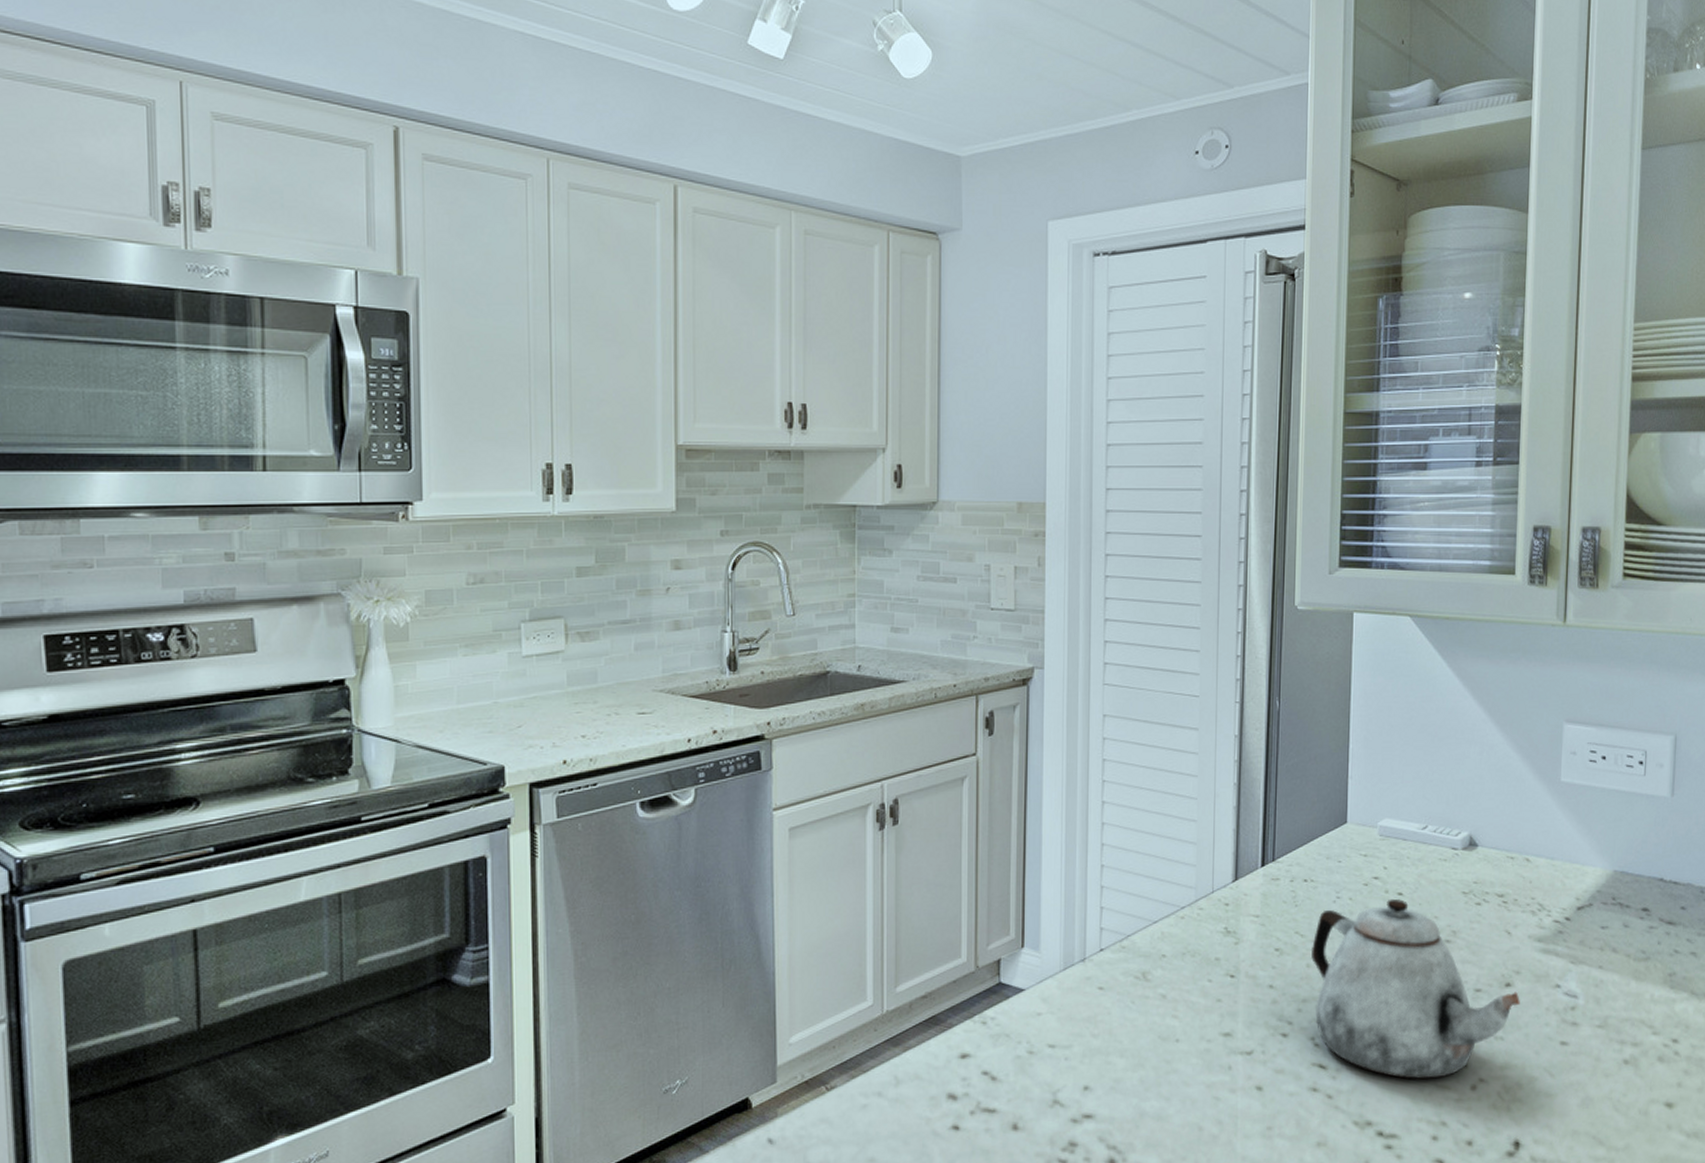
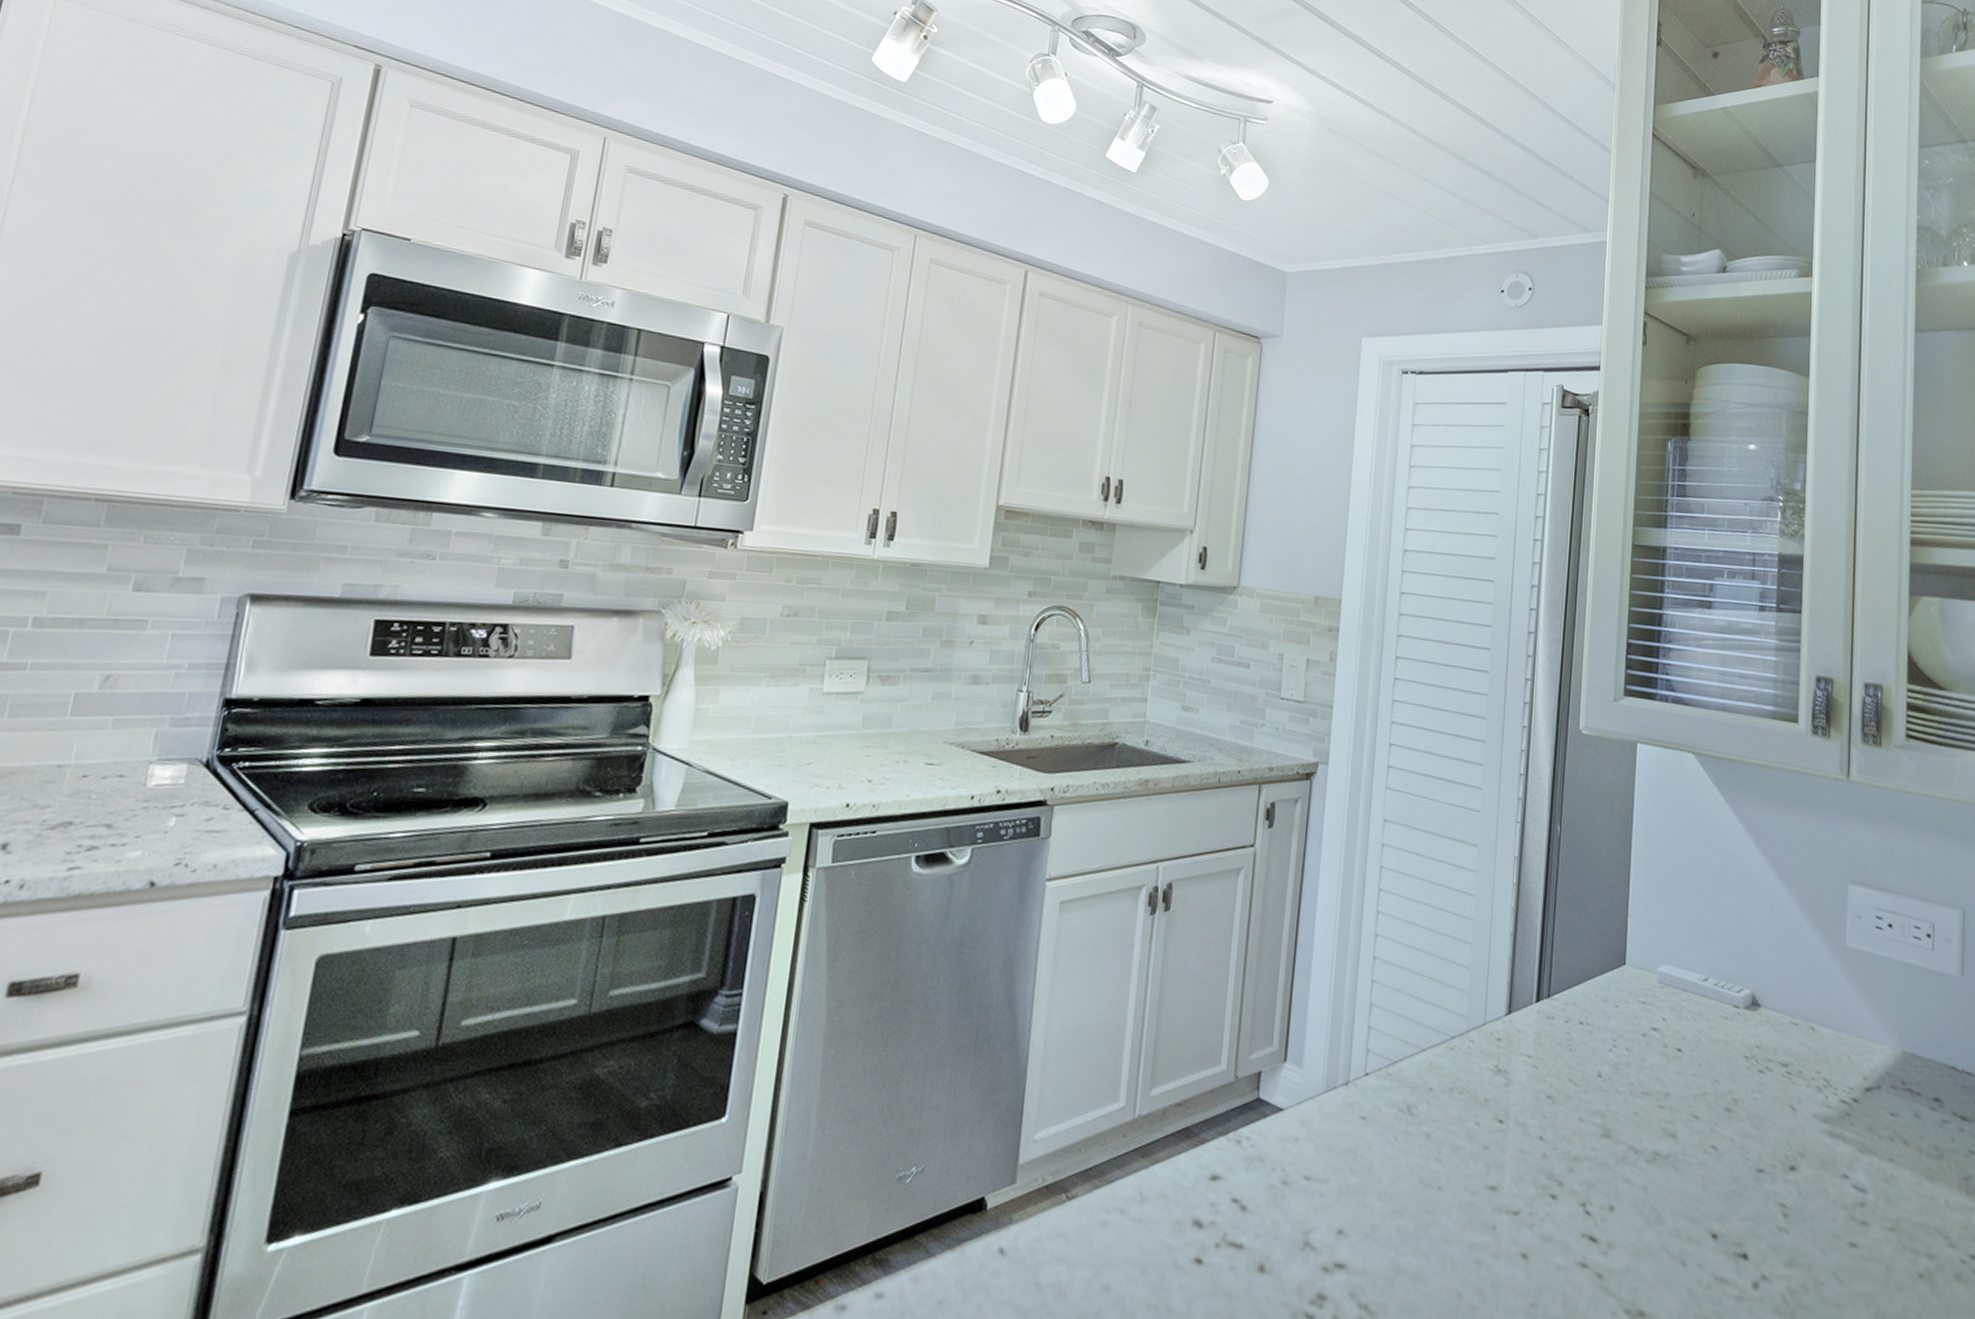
teapot: present [1310,898,1520,1080] -> none [1584,1054,1805,1269]

